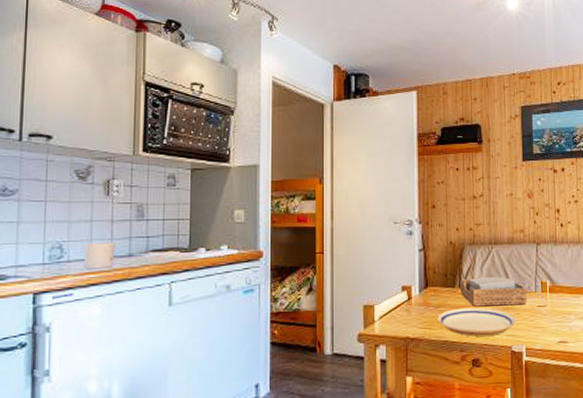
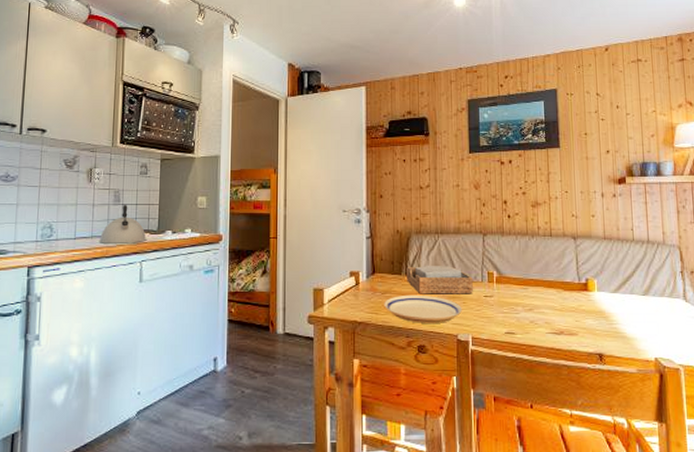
mug: present [84,241,115,269] -> none [69,223,96,247]
kettle: none [119,221,176,264] -> present [99,205,146,243]

